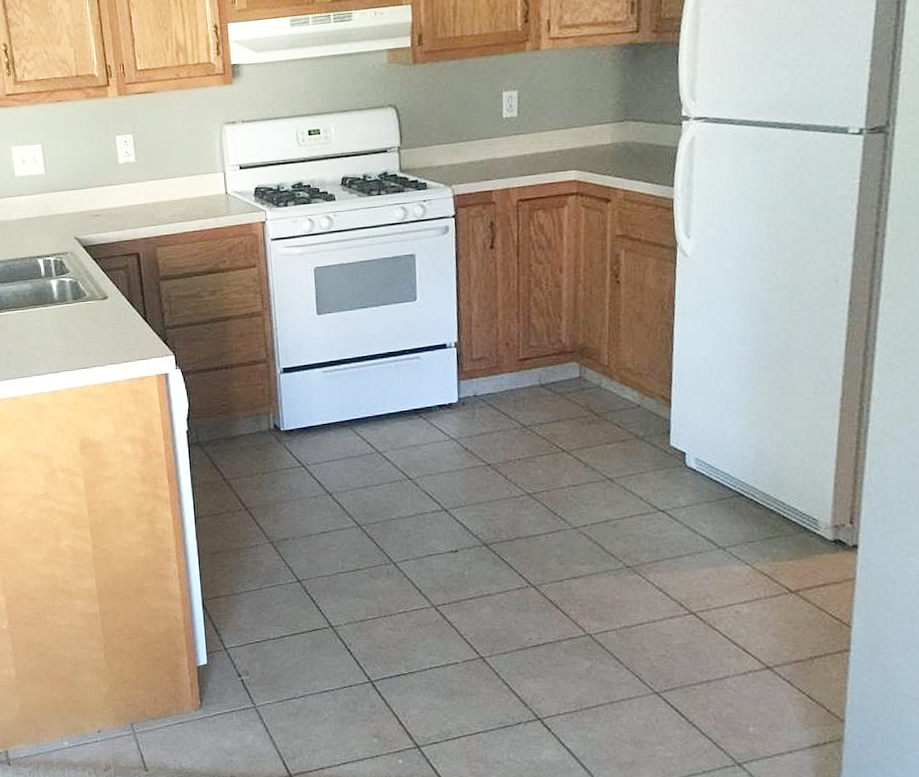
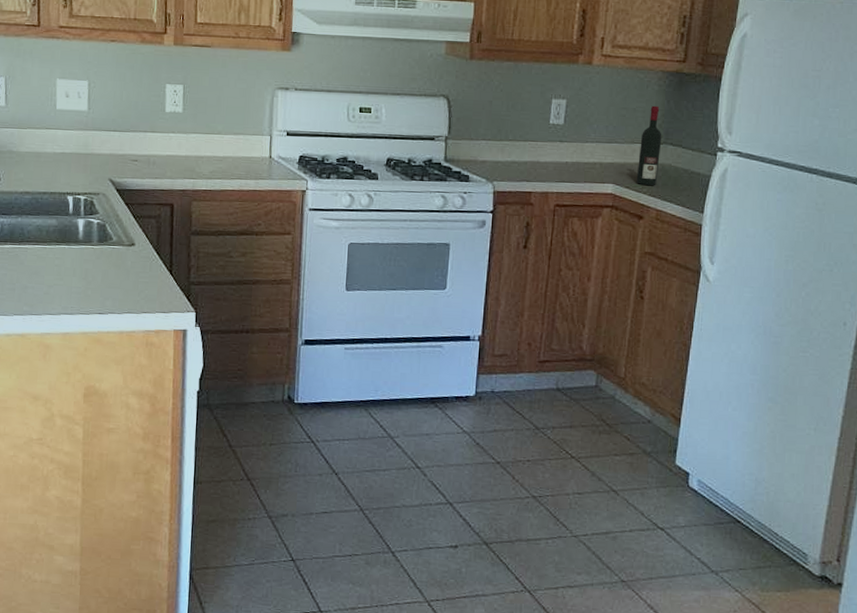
wine bottle: none [599,82,622,167] -> present [636,105,662,186]

